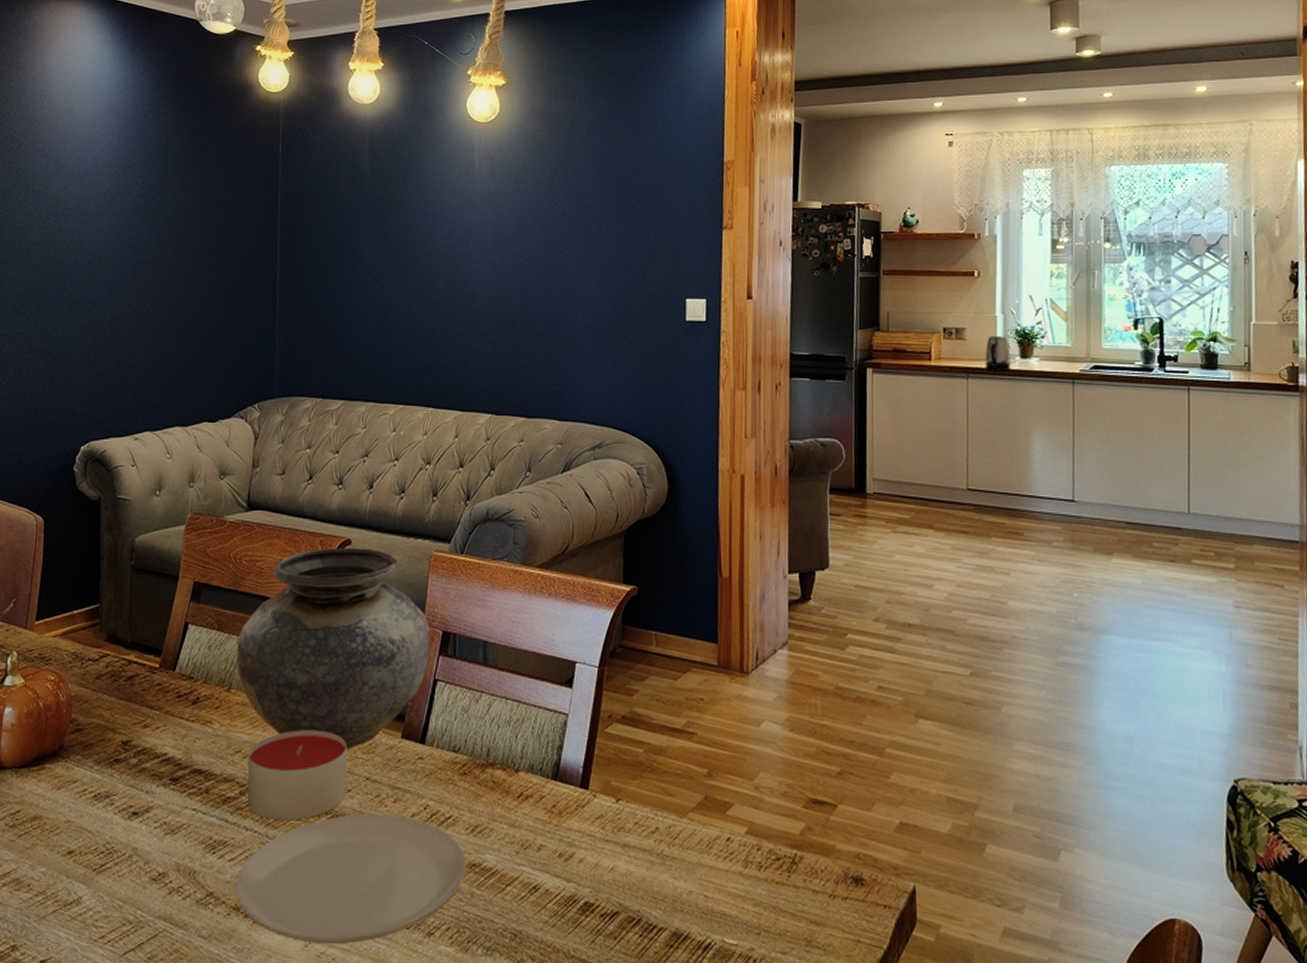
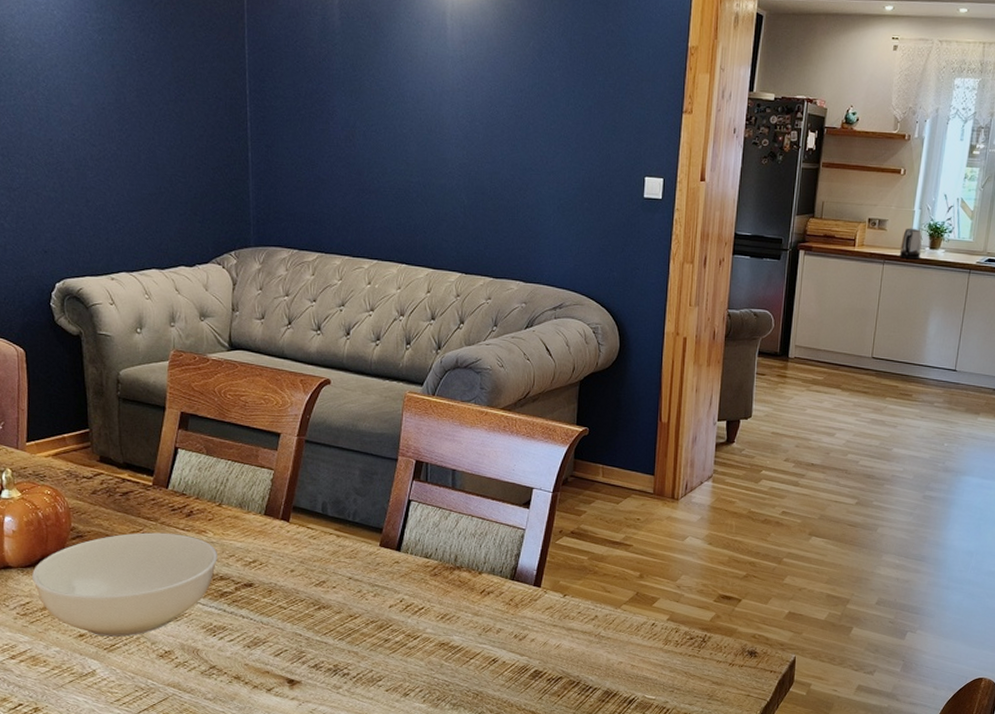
bowl: none [24,724,223,854] -> present [31,532,217,637]
vase: present [236,548,430,748] -> none [225,387,404,554]
plate: present [236,814,466,943] -> none [236,605,436,702]
candle: present [248,730,347,821] -> none [242,539,331,611]

